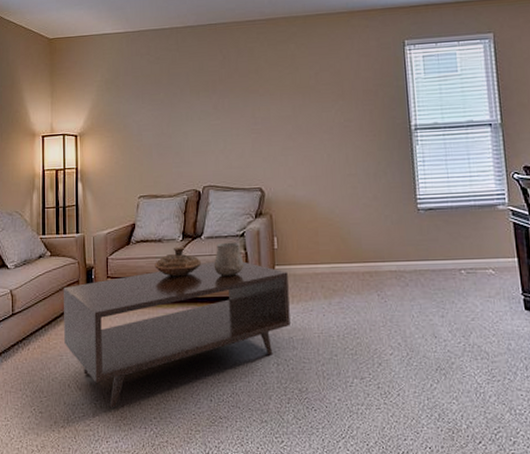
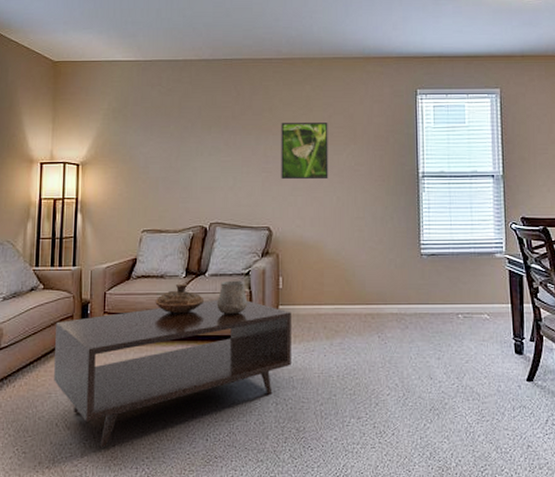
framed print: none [268,80,318,140] -> present [281,123,328,180]

